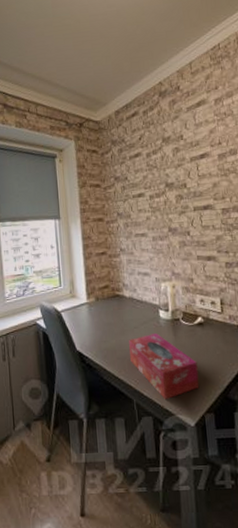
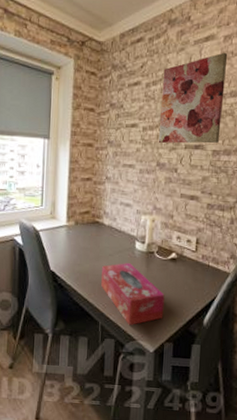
wall art: none [161,114,227,209] -> present [158,52,228,144]

